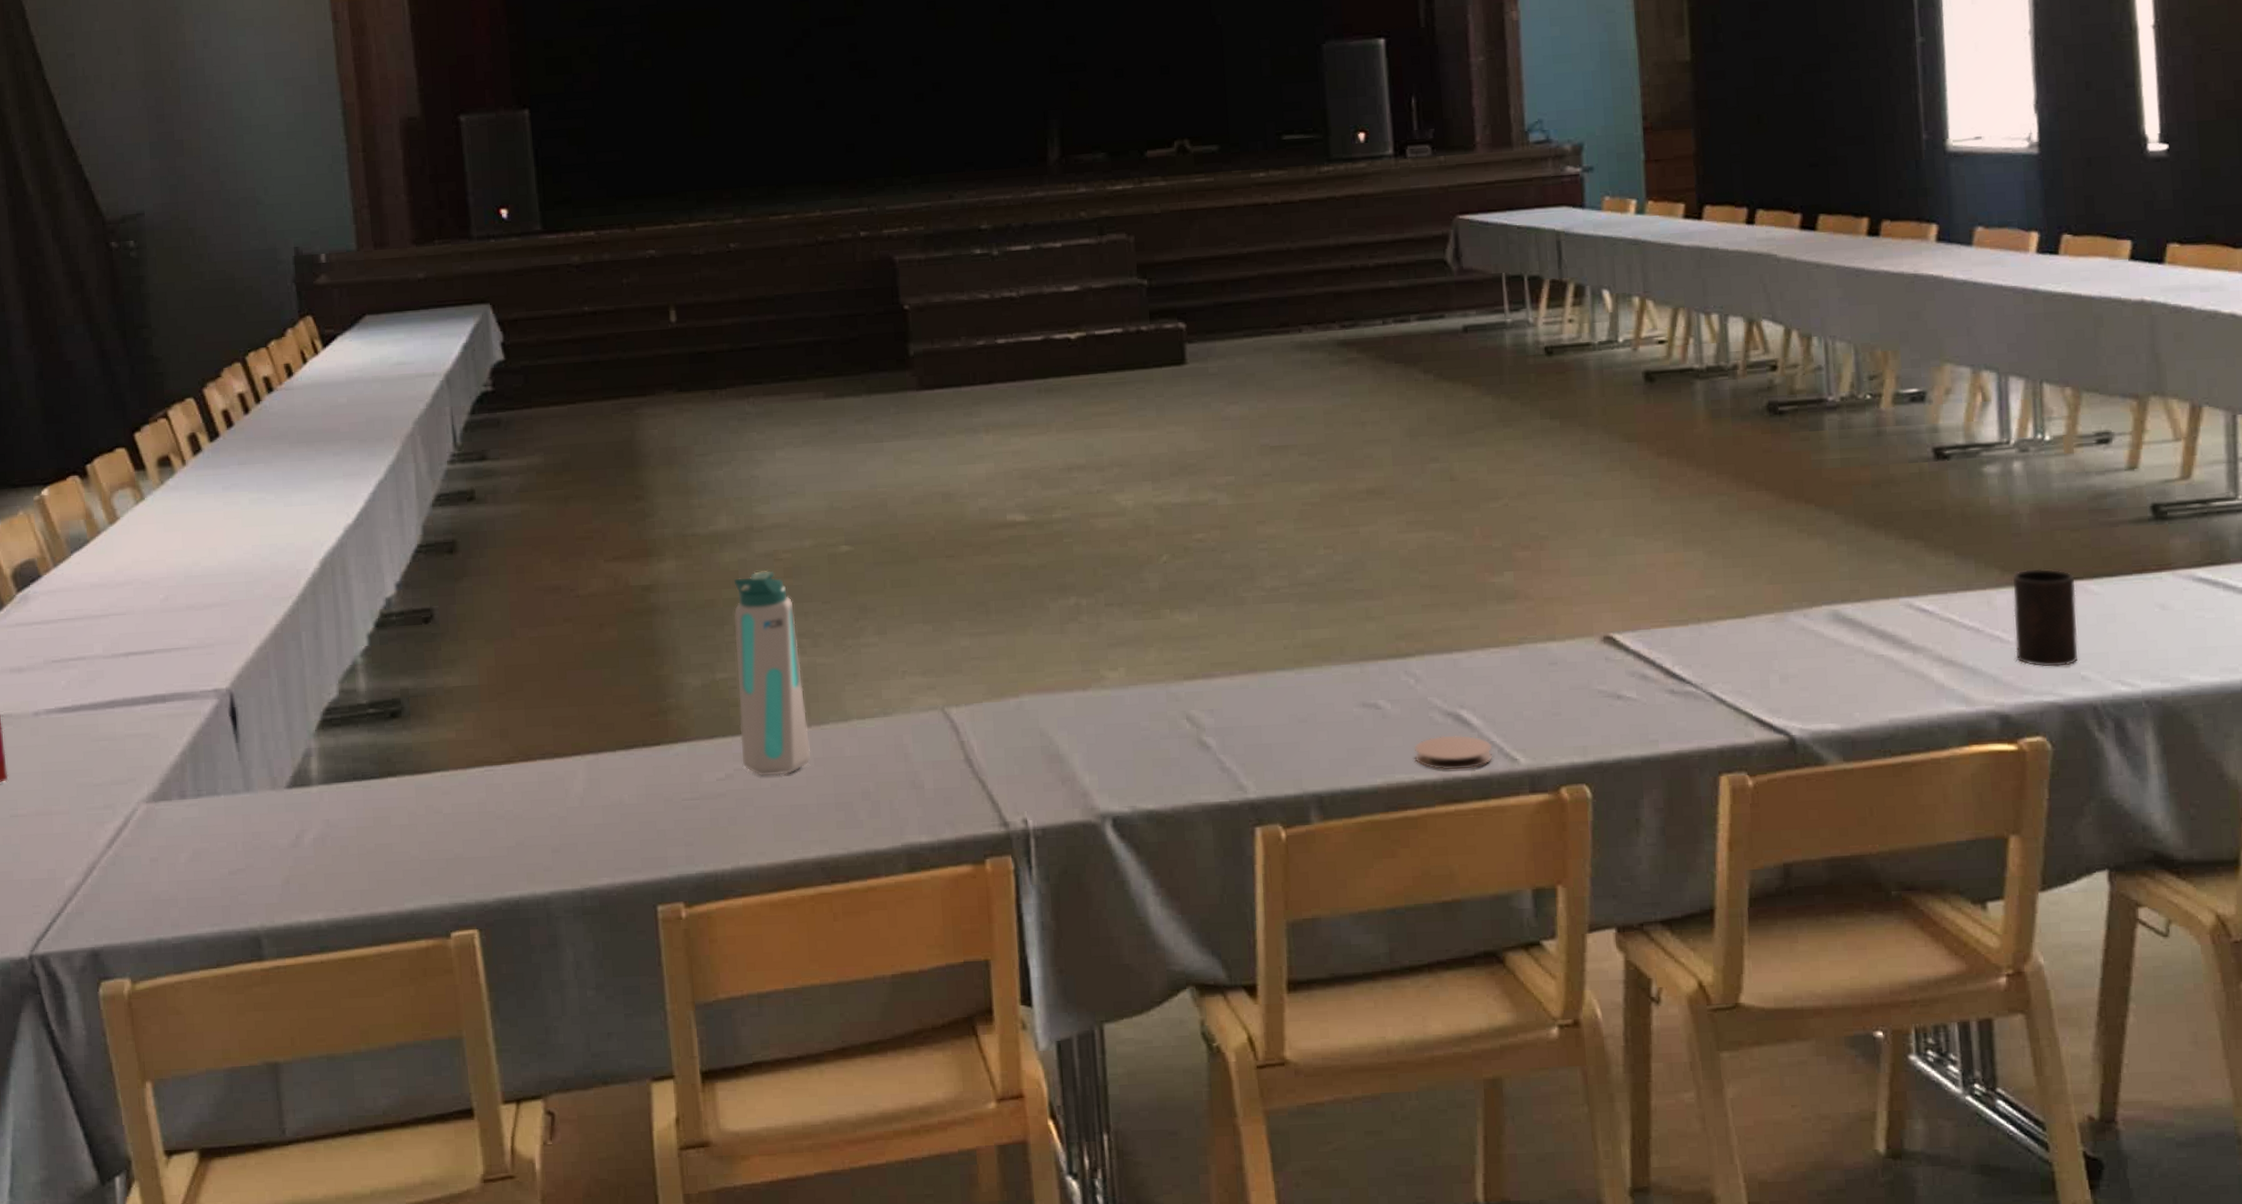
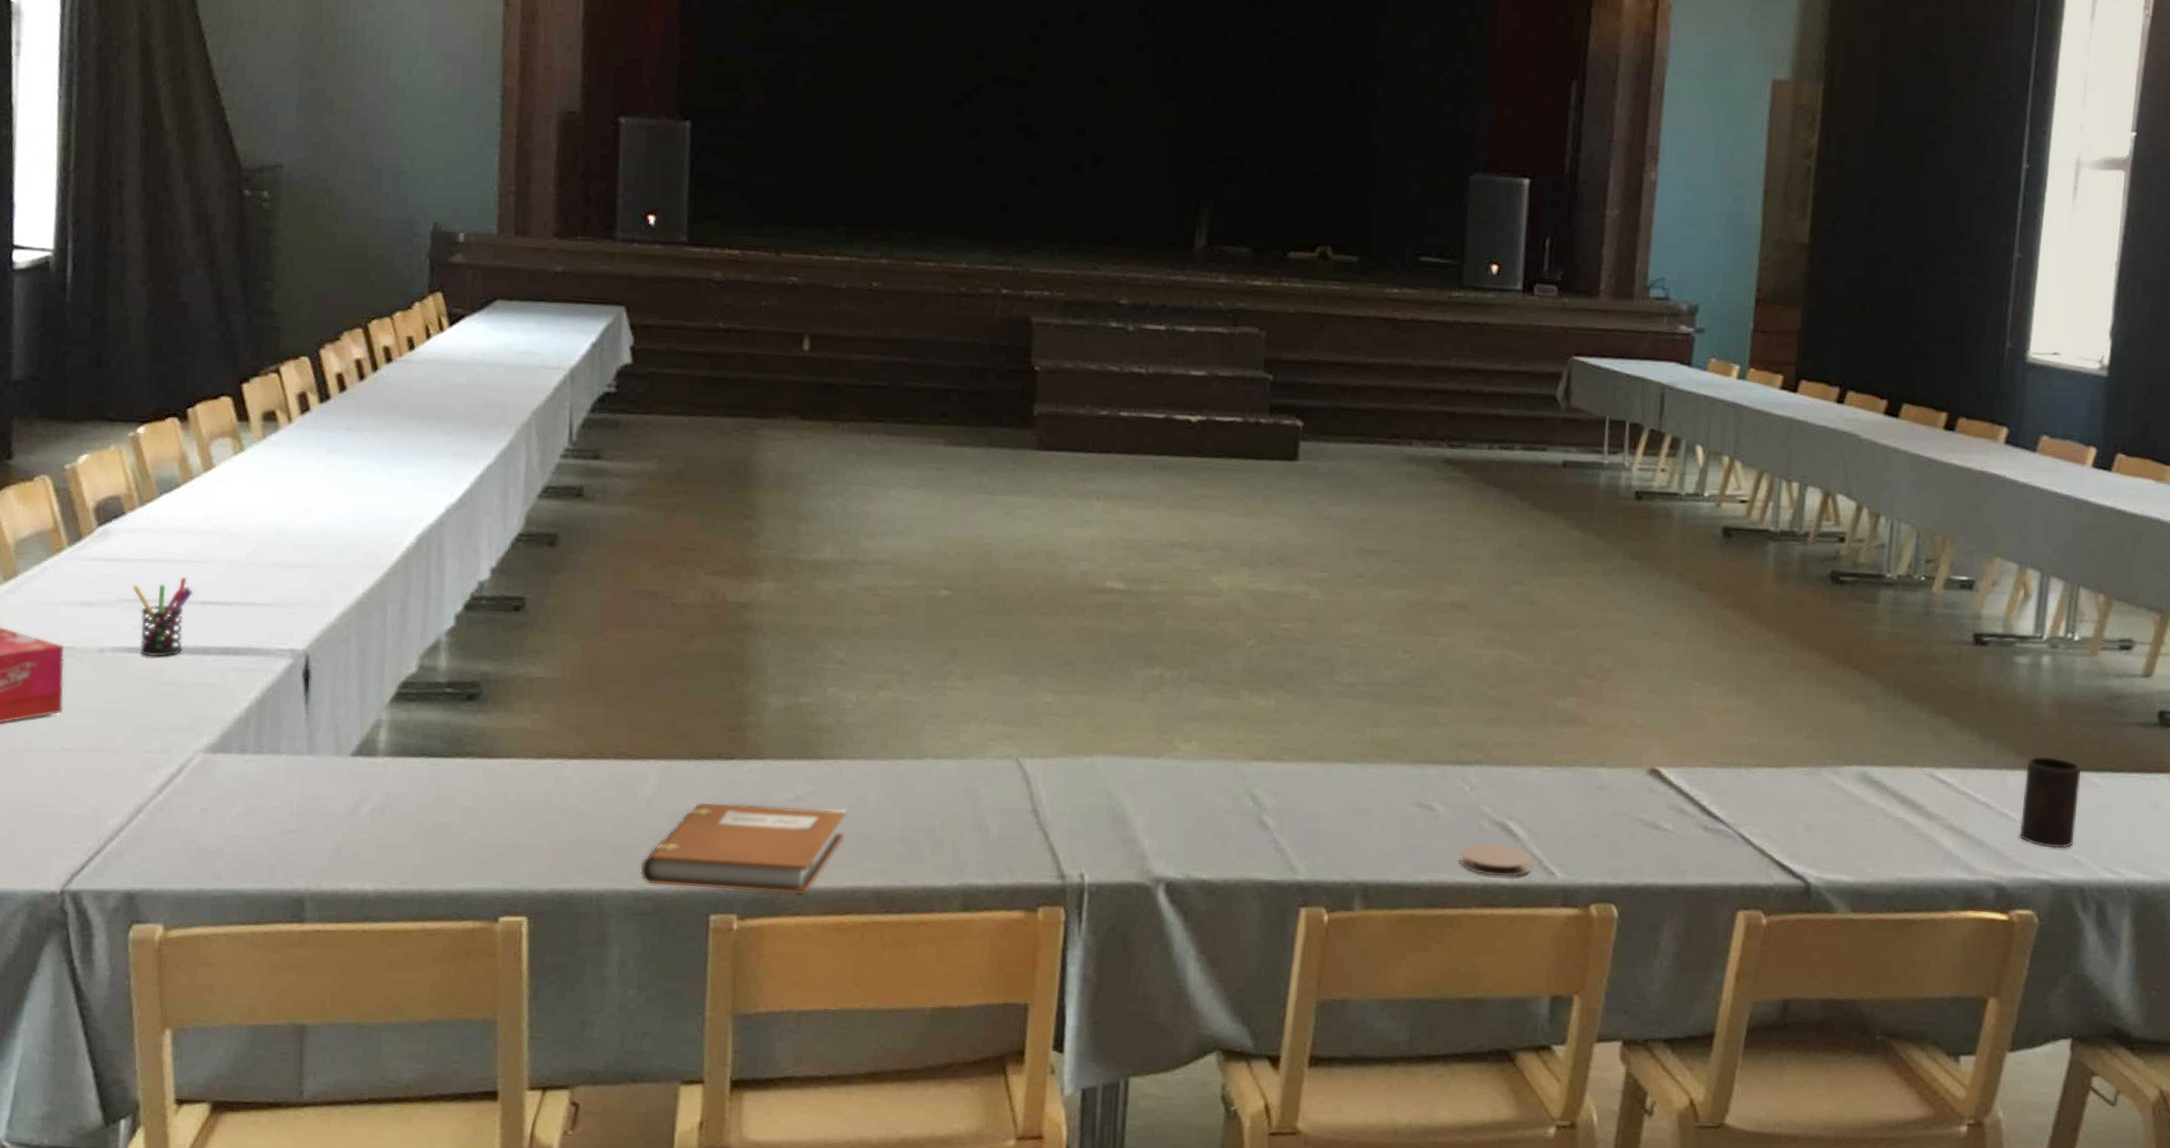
pen holder: none [57,632,115,715] -> present [132,577,193,657]
notebook: none [582,785,780,882] -> present [640,802,846,895]
water bottle: present [733,570,812,777] -> none [813,603,886,803]

